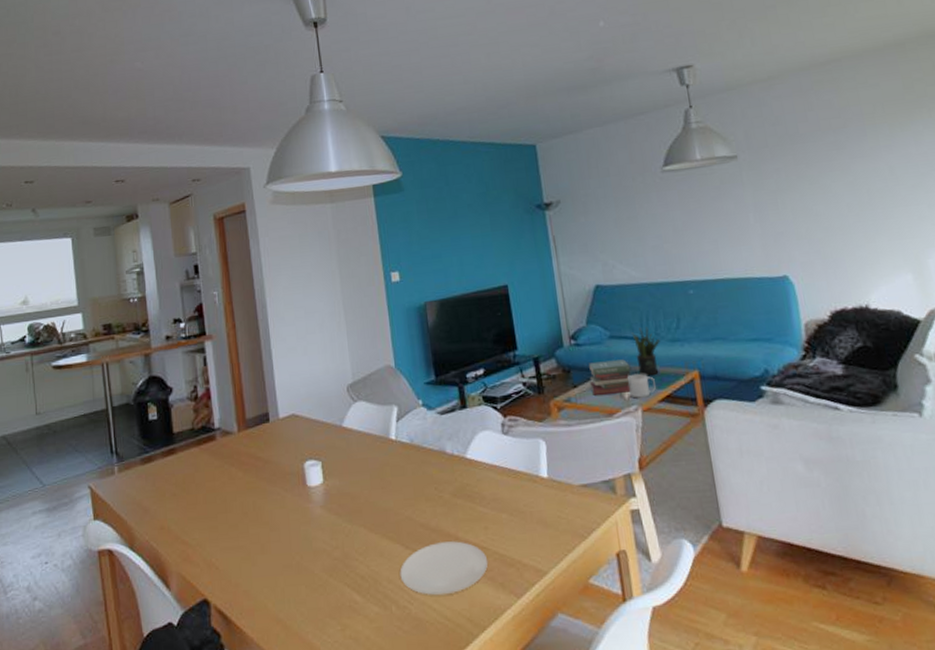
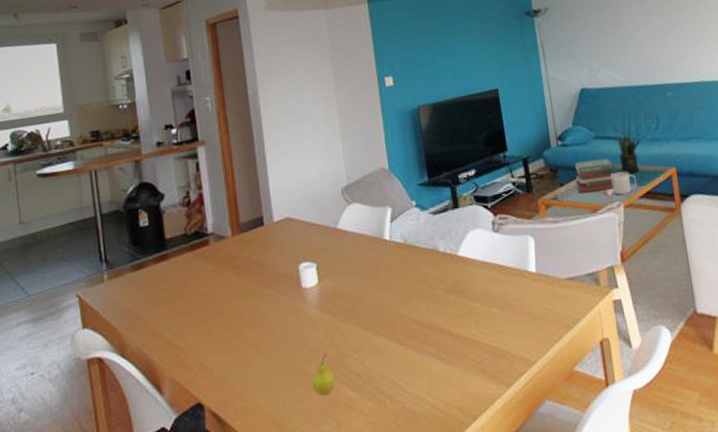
fruit: none [317,554,341,597] -> present [312,353,336,395]
plate: present [399,541,489,596] -> none [394,335,480,390]

